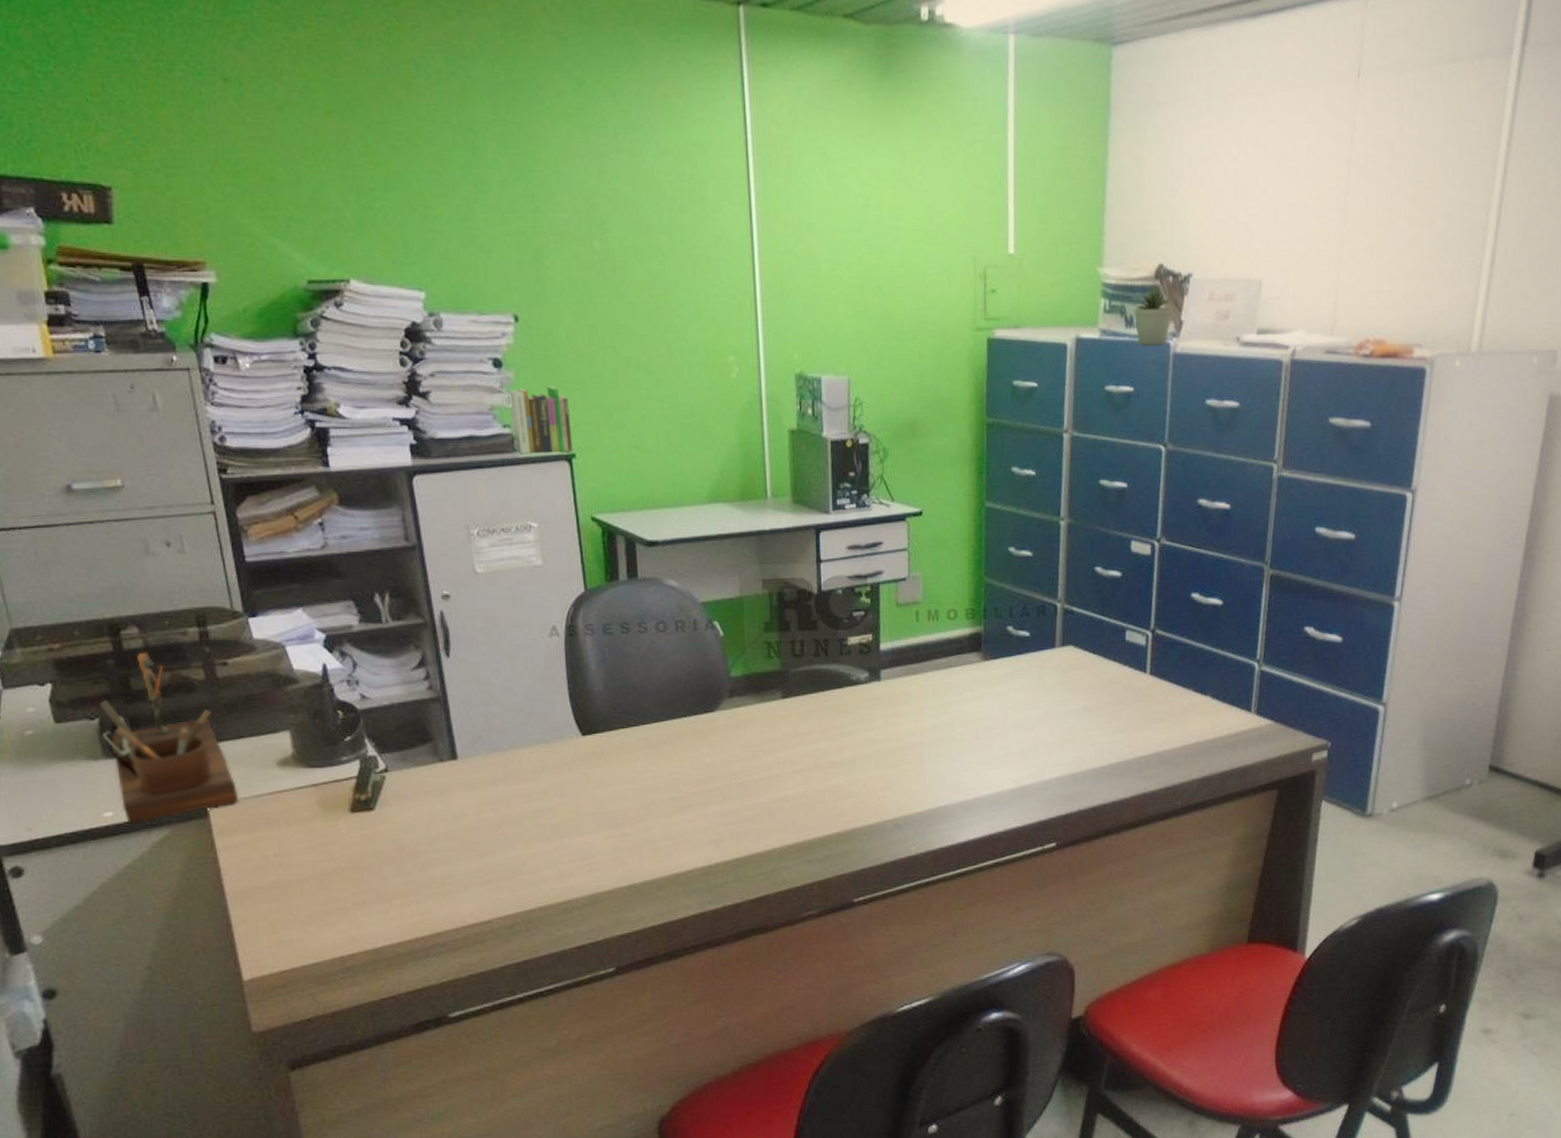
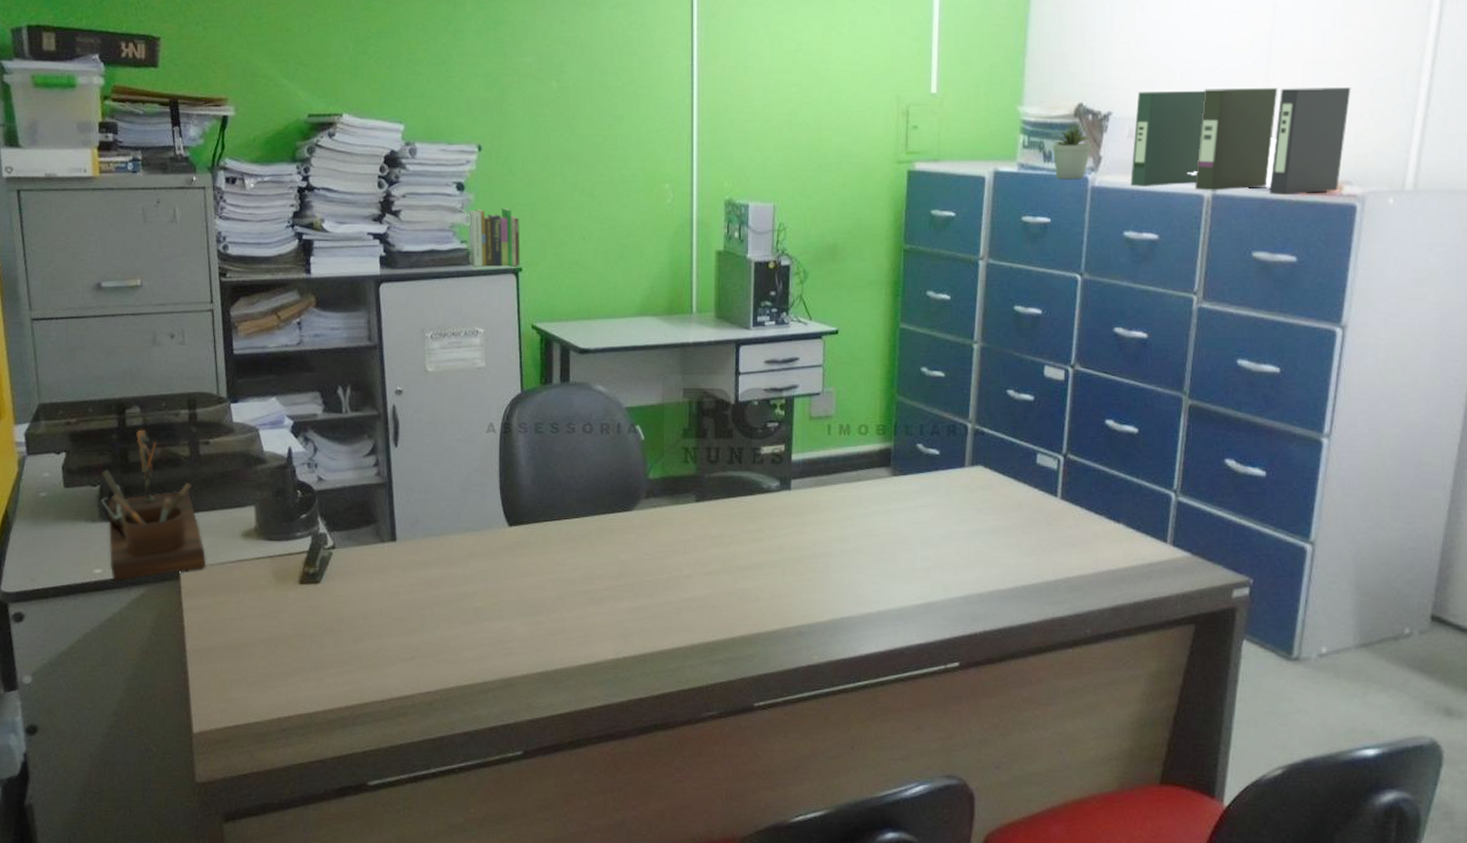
binder: none [1212,250,1284,352] -> present [1130,90,1206,187]
binder: none [1274,248,1353,356] -> present [1195,88,1278,191]
binder: none [1345,247,1422,360] -> present [1269,87,1351,196]

